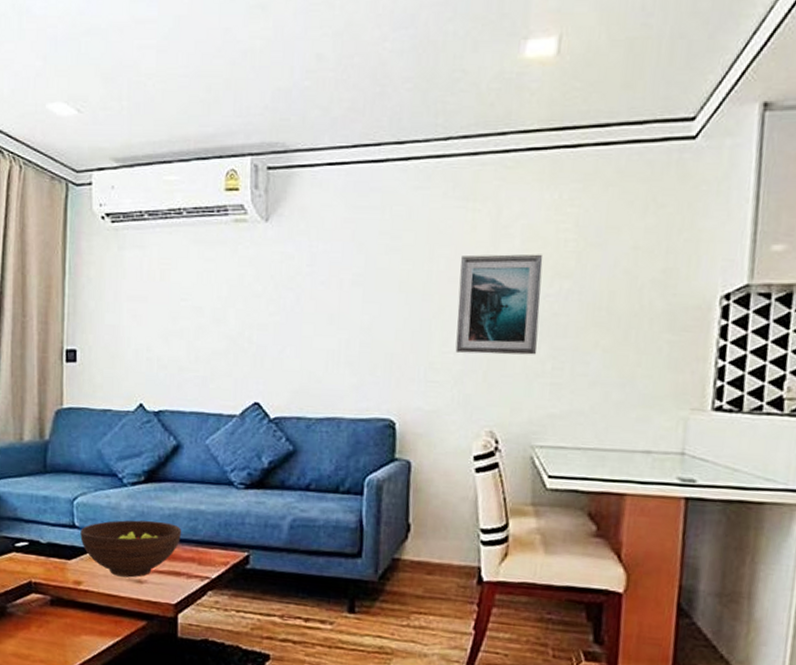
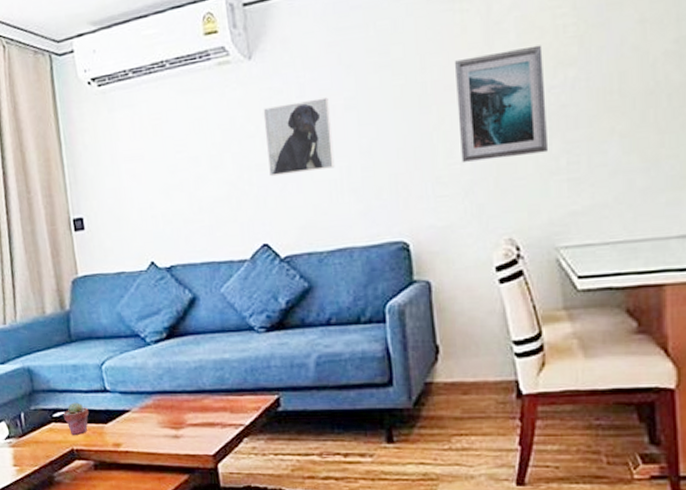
potted succulent: none [26,534,53,568] -> present [63,402,89,436]
fruit bowl: present [80,520,182,578] -> none [112,375,210,434]
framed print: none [270,270,337,339] -> present [263,97,335,177]

